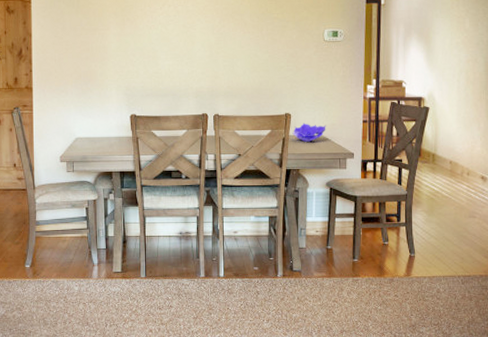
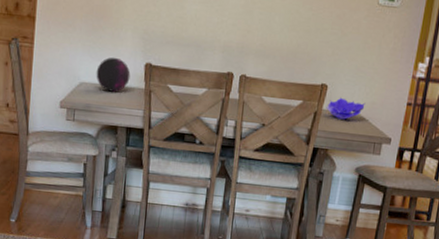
decorative orb: none [89,113,119,143] -> present [96,57,131,92]

